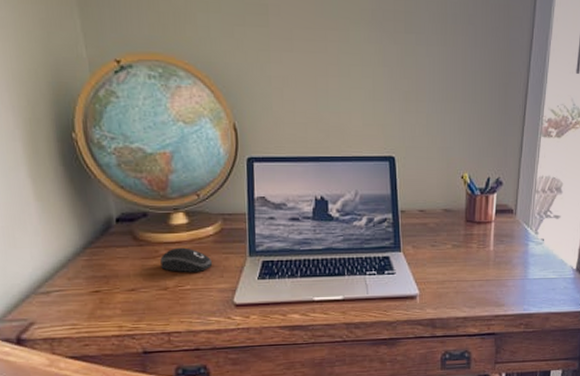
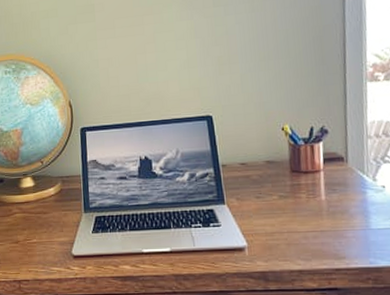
computer mouse: present [160,247,213,272] -> none [13,206,54,228]

